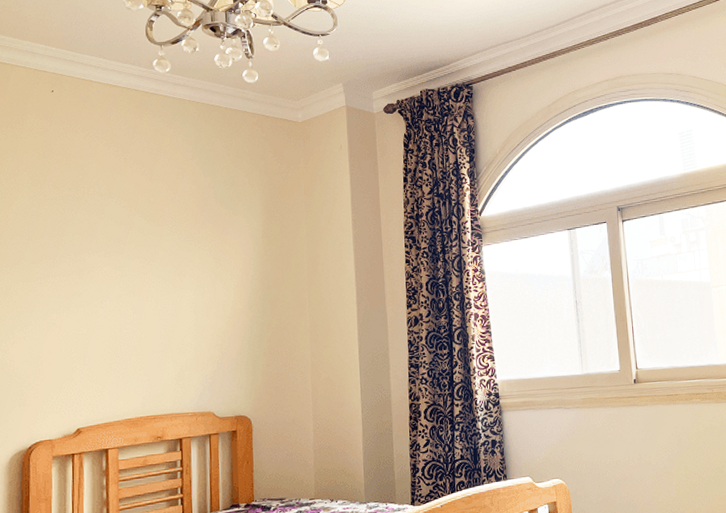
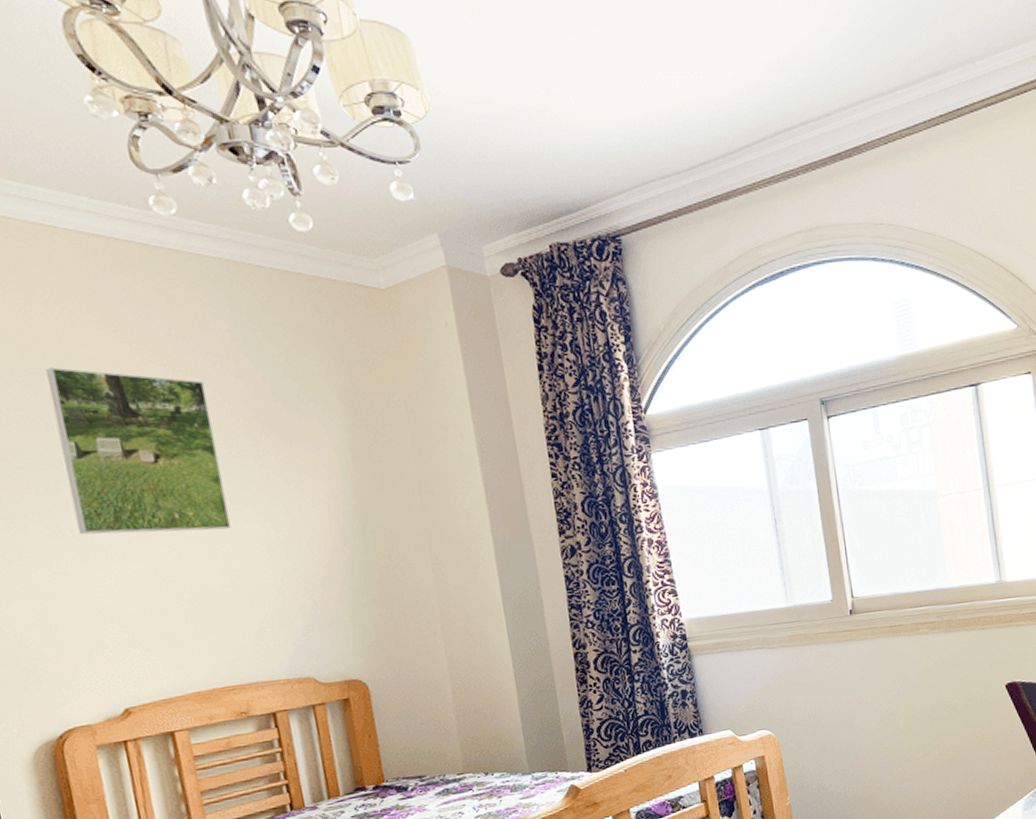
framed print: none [68,175,172,295] -> present [46,367,231,535]

